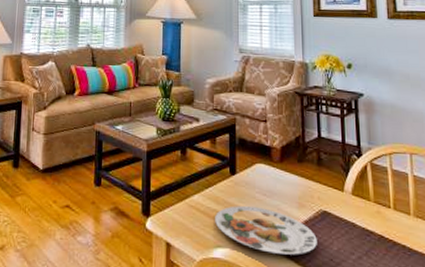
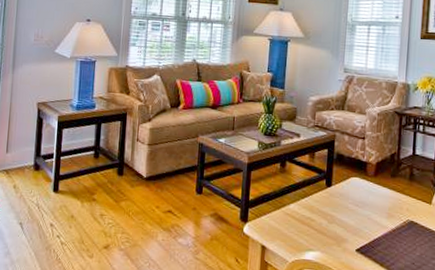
plate: present [215,206,317,255] -> none [308,214,402,259]

